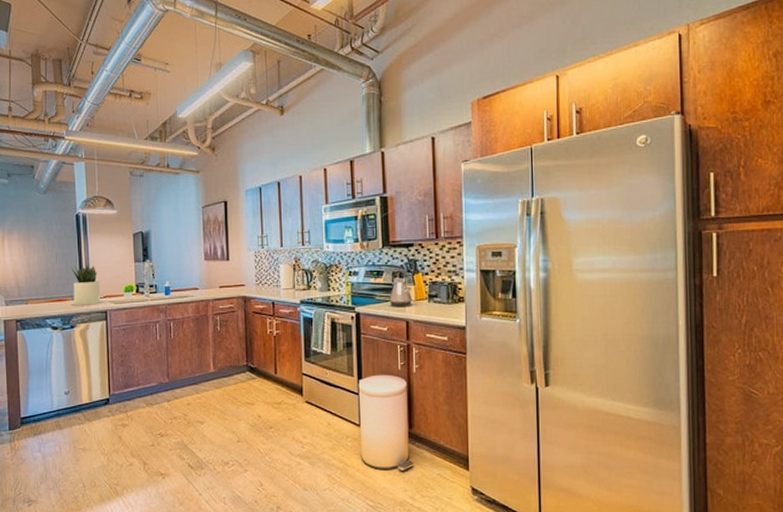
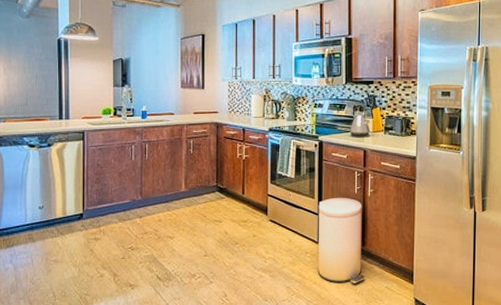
planter: present [71,265,103,307] -> none [50,87,81,126]

